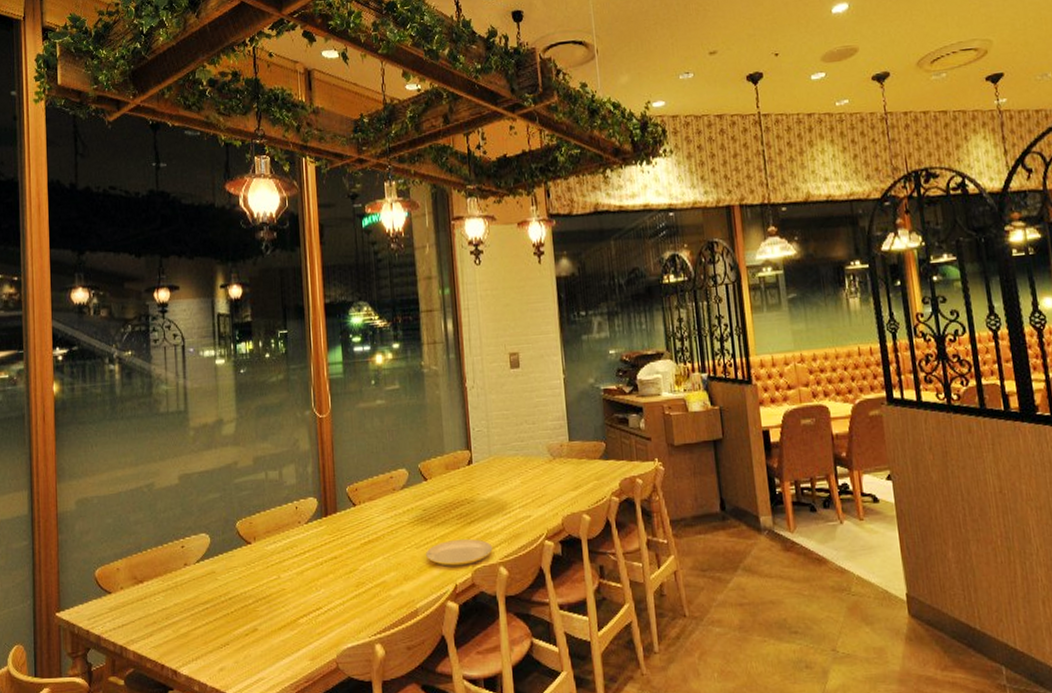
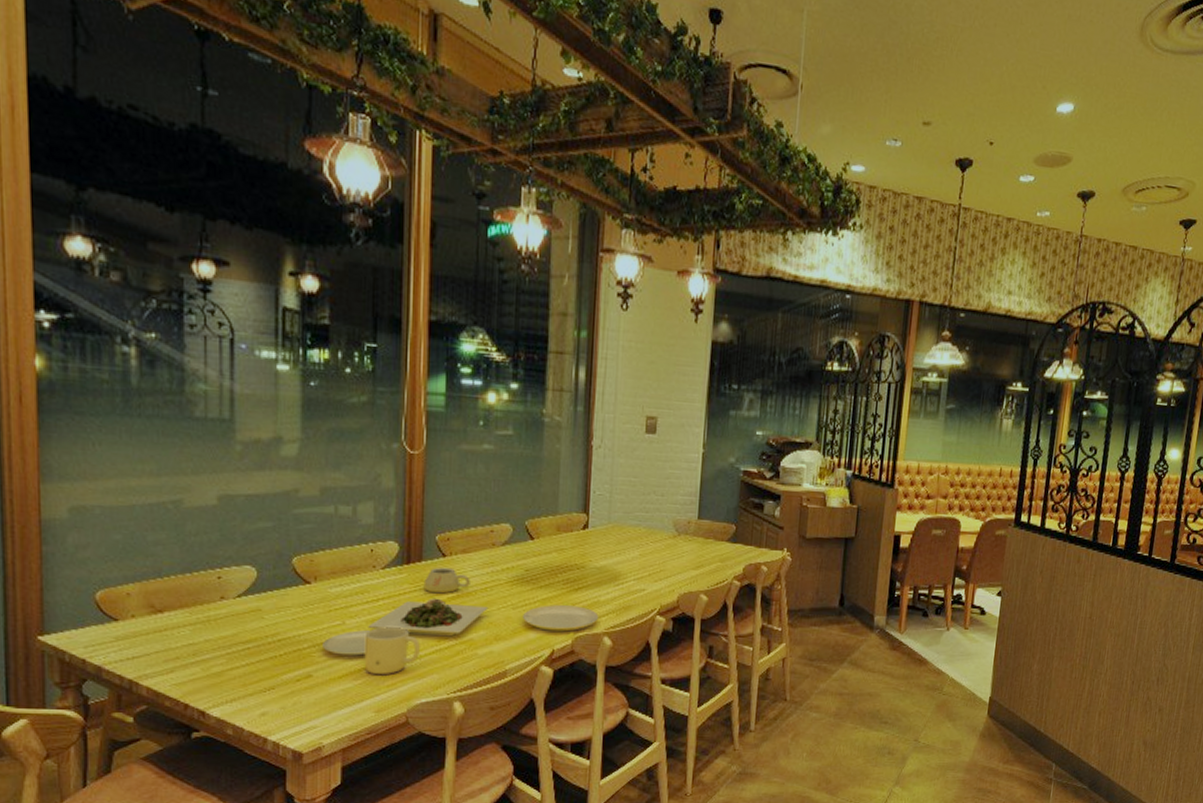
plate: none [264,582,300,608] -> present [323,630,369,656]
mug: none [296,576,343,624] -> present [364,627,420,676]
salad: none [298,545,396,582] -> present [368,598,489,637]
cup: none [340,515,378,541] -> present [423,567,470,594]

